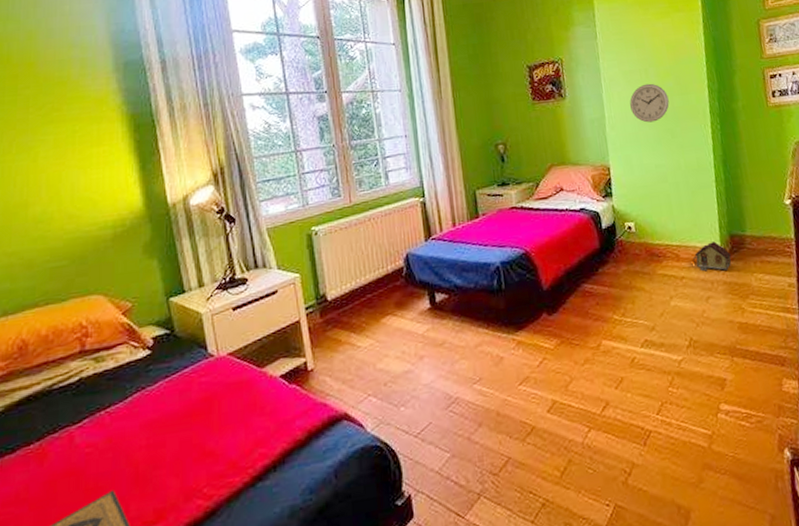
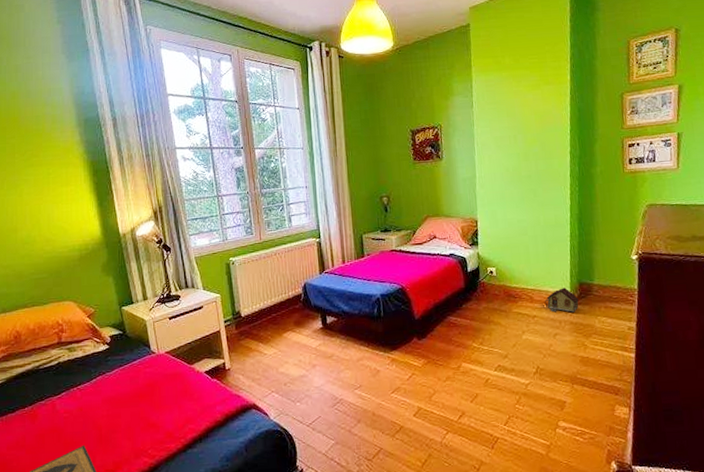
wall clock: present [629,83,670,123] -> none [498,148,534,183]

